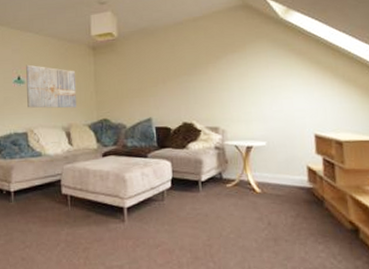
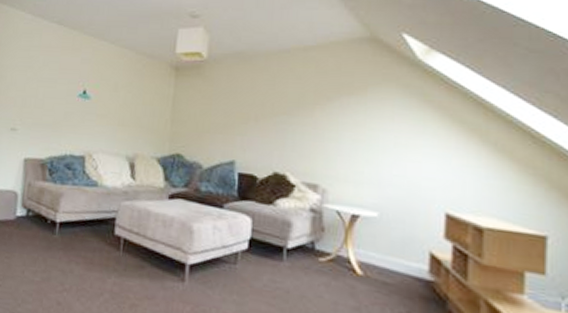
wall art: present [26,64,76,109] -> none [89,77,152,136]

